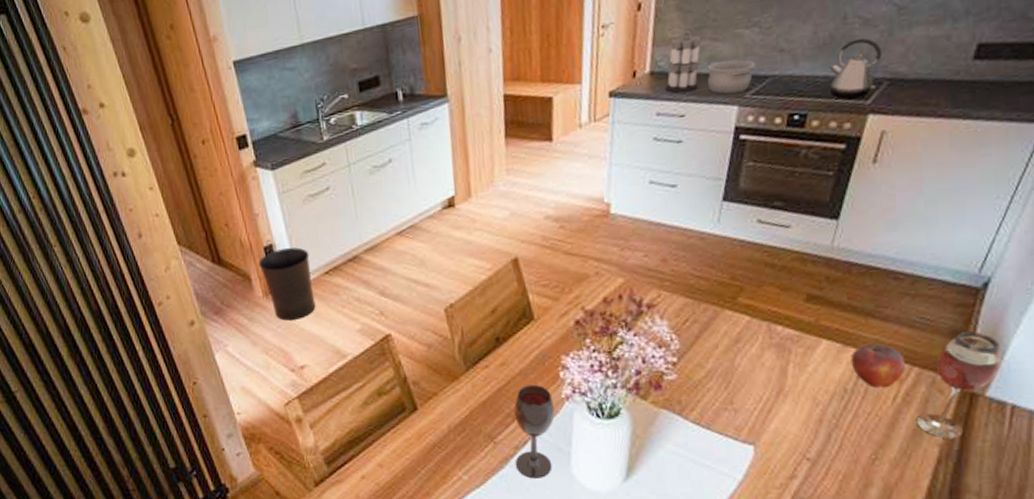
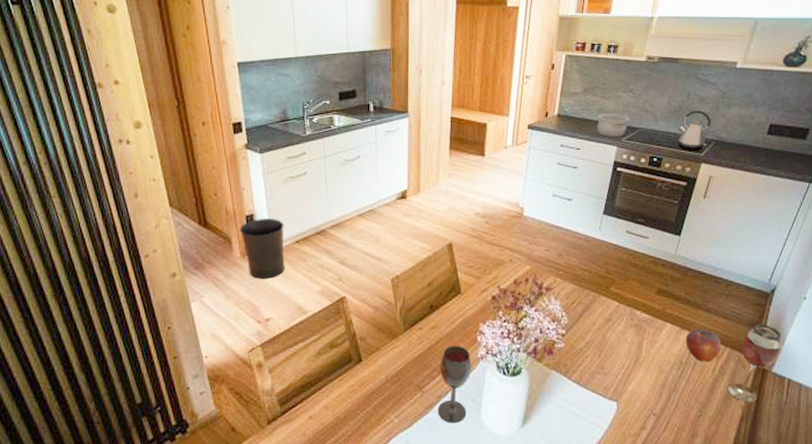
spice rack: present [666,29,702,94] -> none [568,88,594,133]

